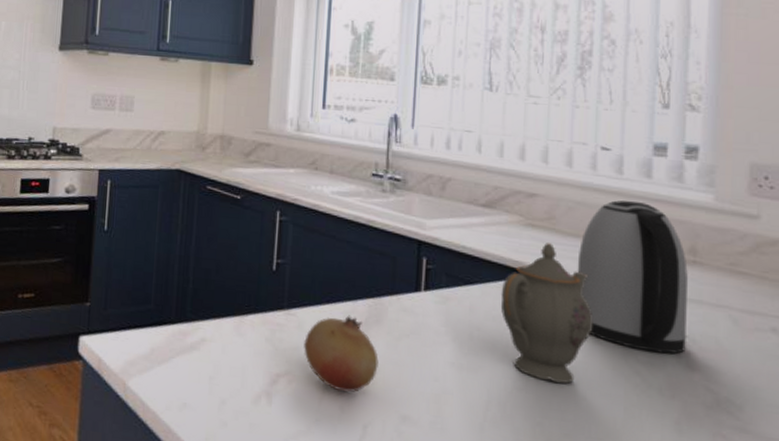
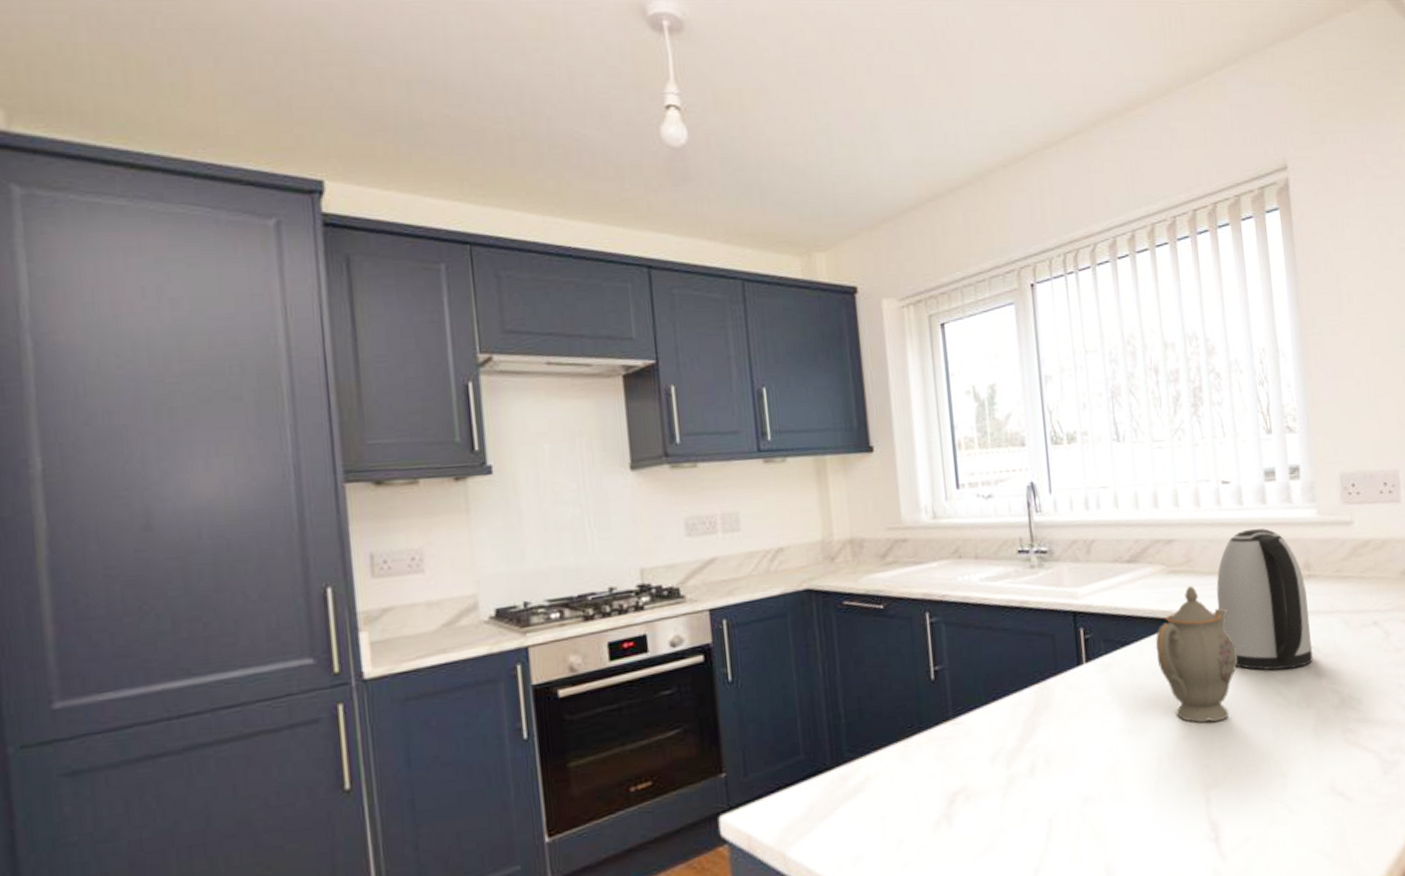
fruit: present [304,315,379,392] -> none [976,707,1054,791]

